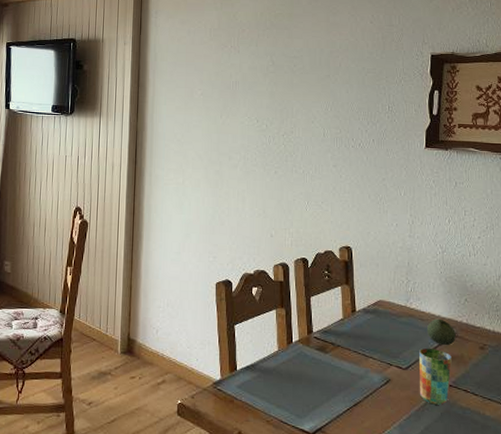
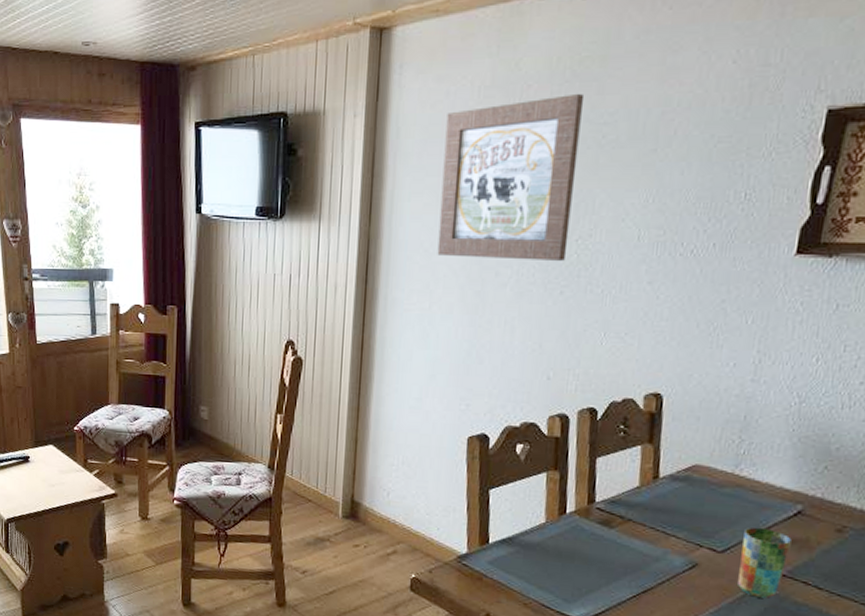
wall art: none [187,36,280,149] -> present [437,93,585,261]
fruit: present [426,318,456,346] -> none [759,490,803,526]

